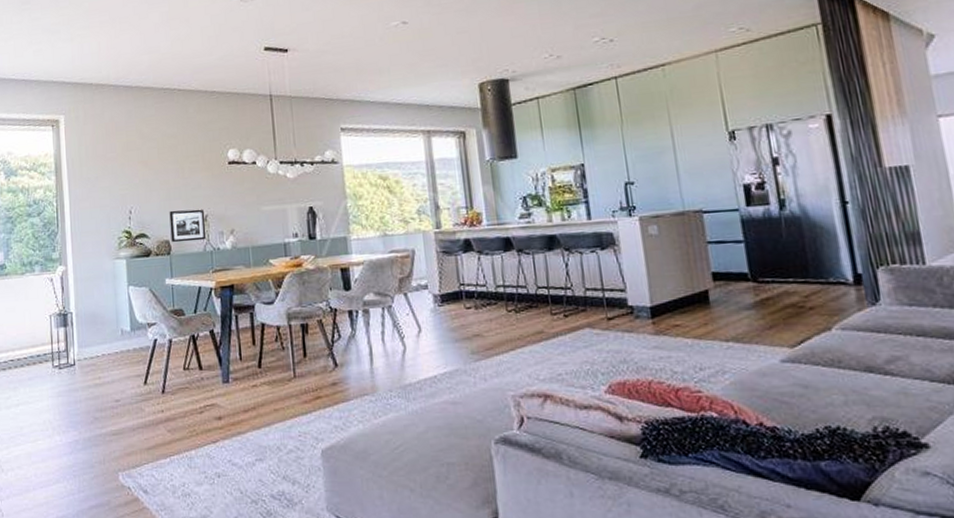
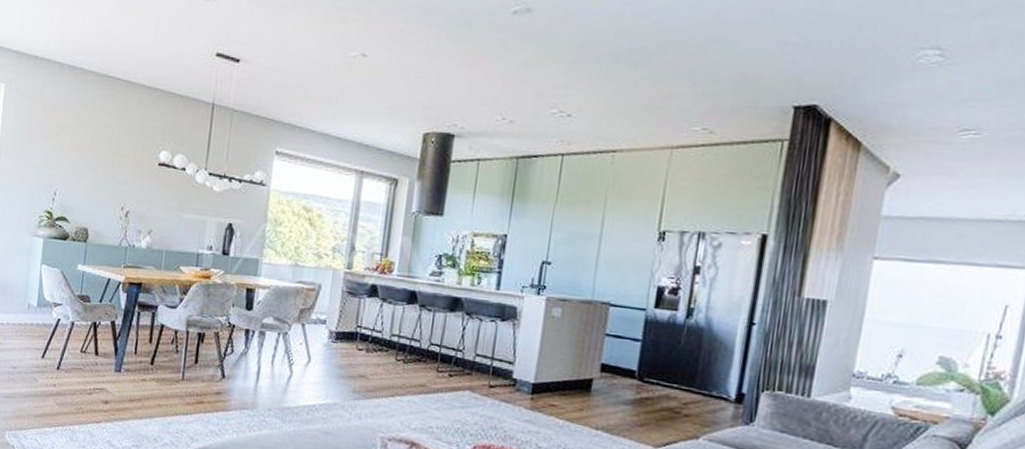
picture frame: present [169,209,207,243] -> none [89,200,126,235]

